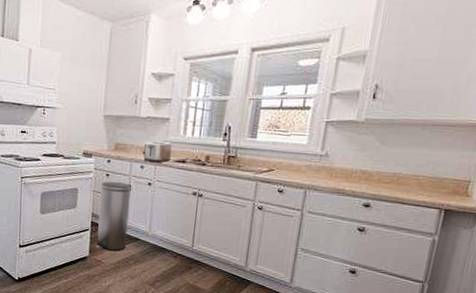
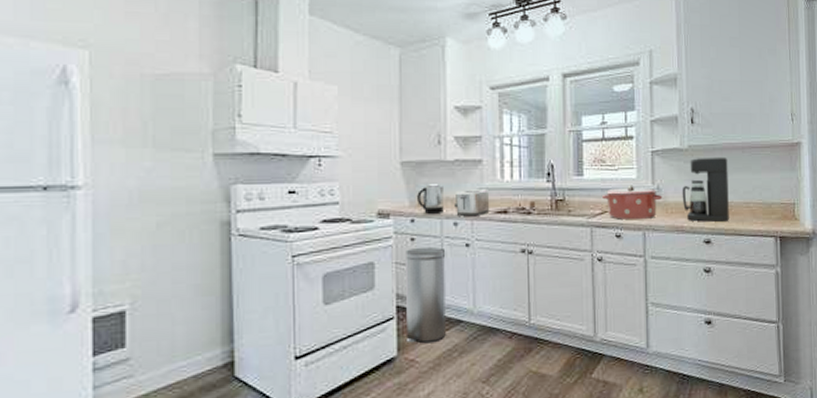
kettle: none [114,134,136,158] -> present [417,184,444,214]
casserole: none [271,149,330,181] -> present [602,185,663,221]
coffee maker: none [348,131,405,191] -> present [682,156,729,223]

